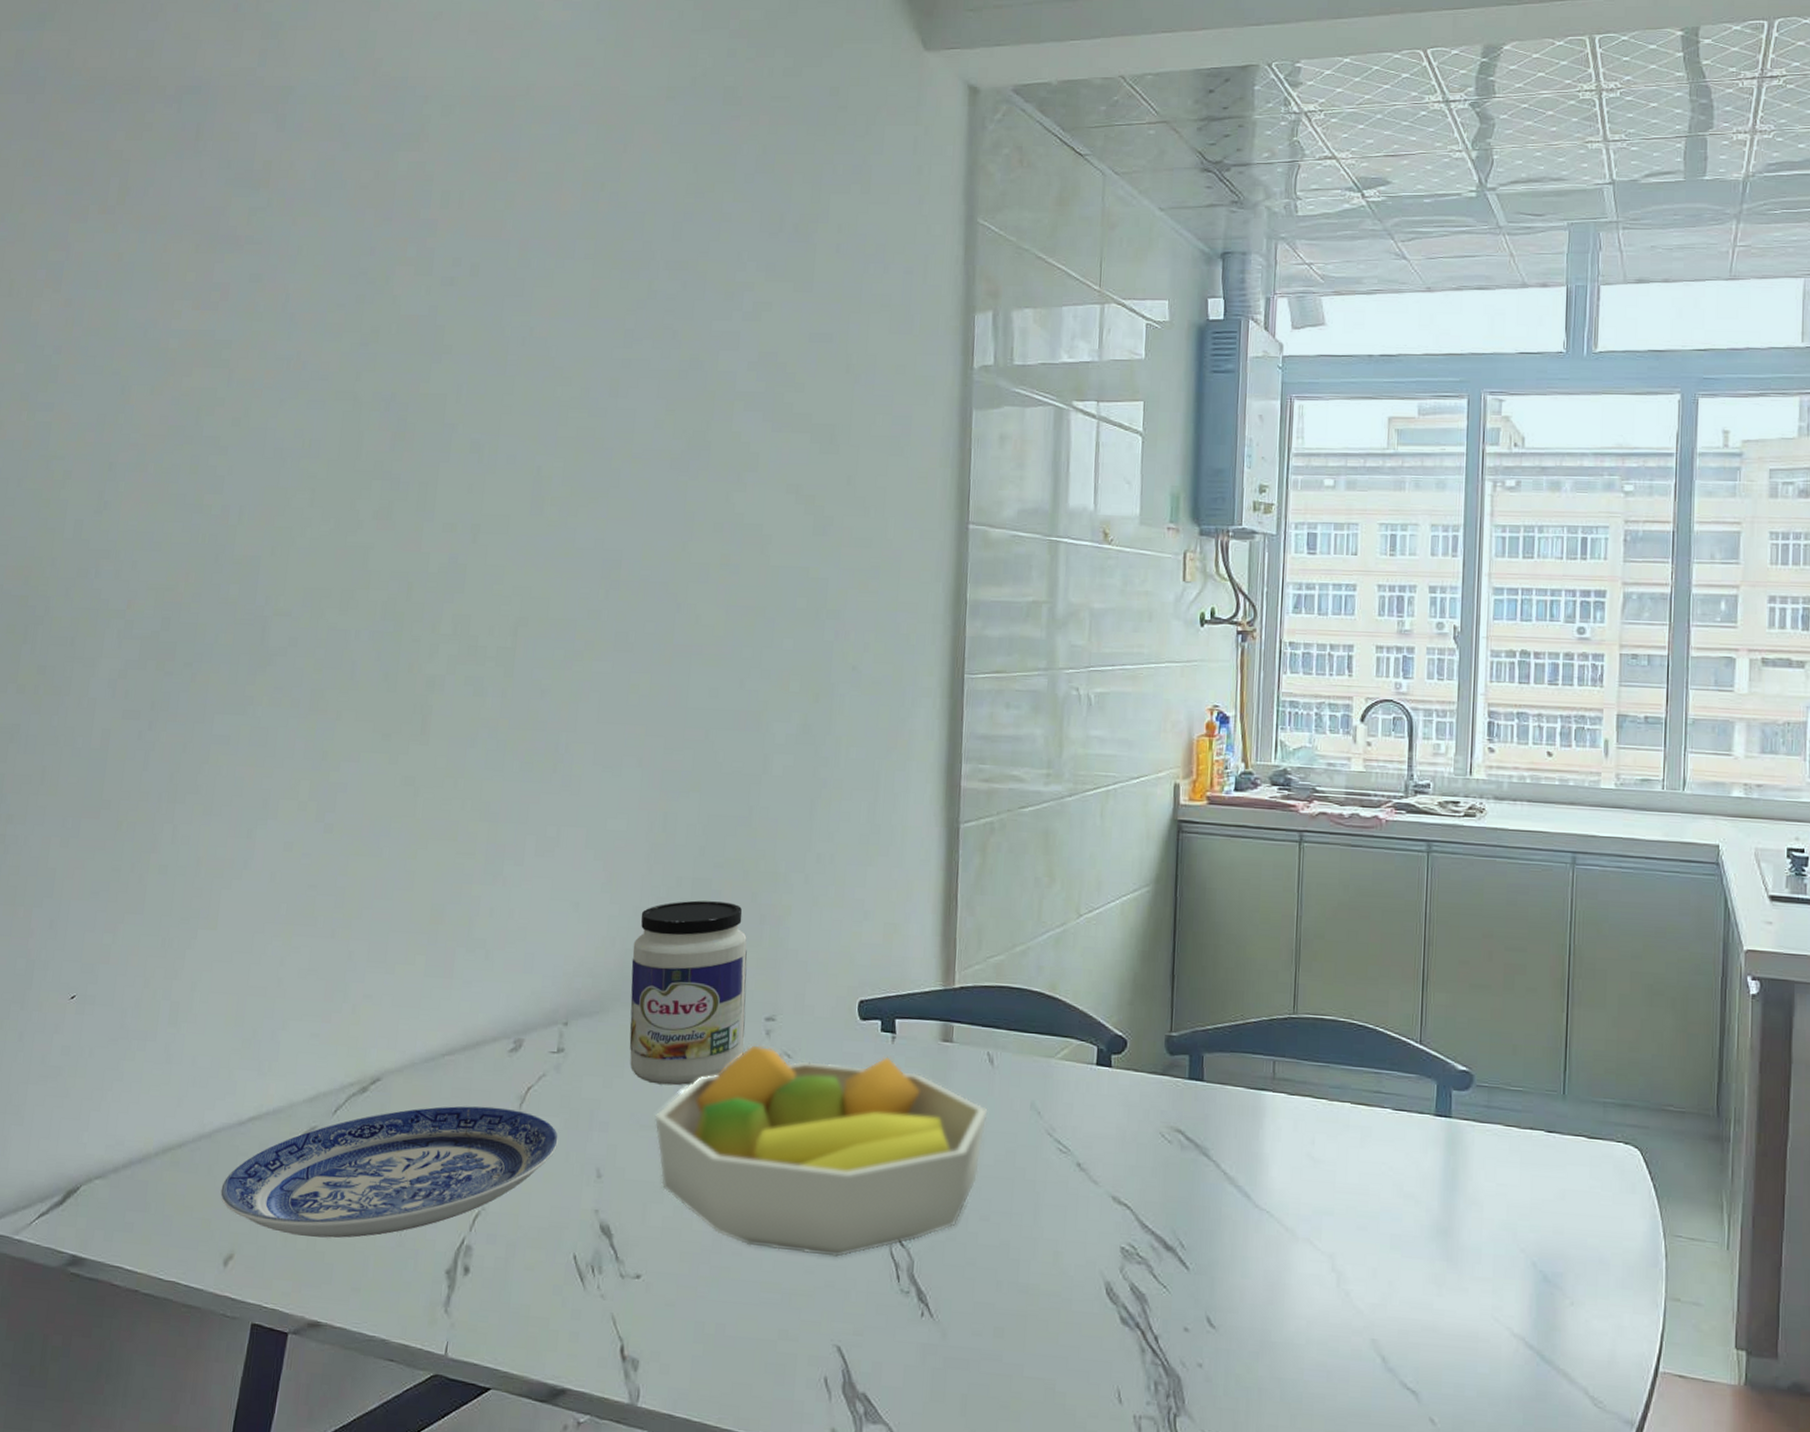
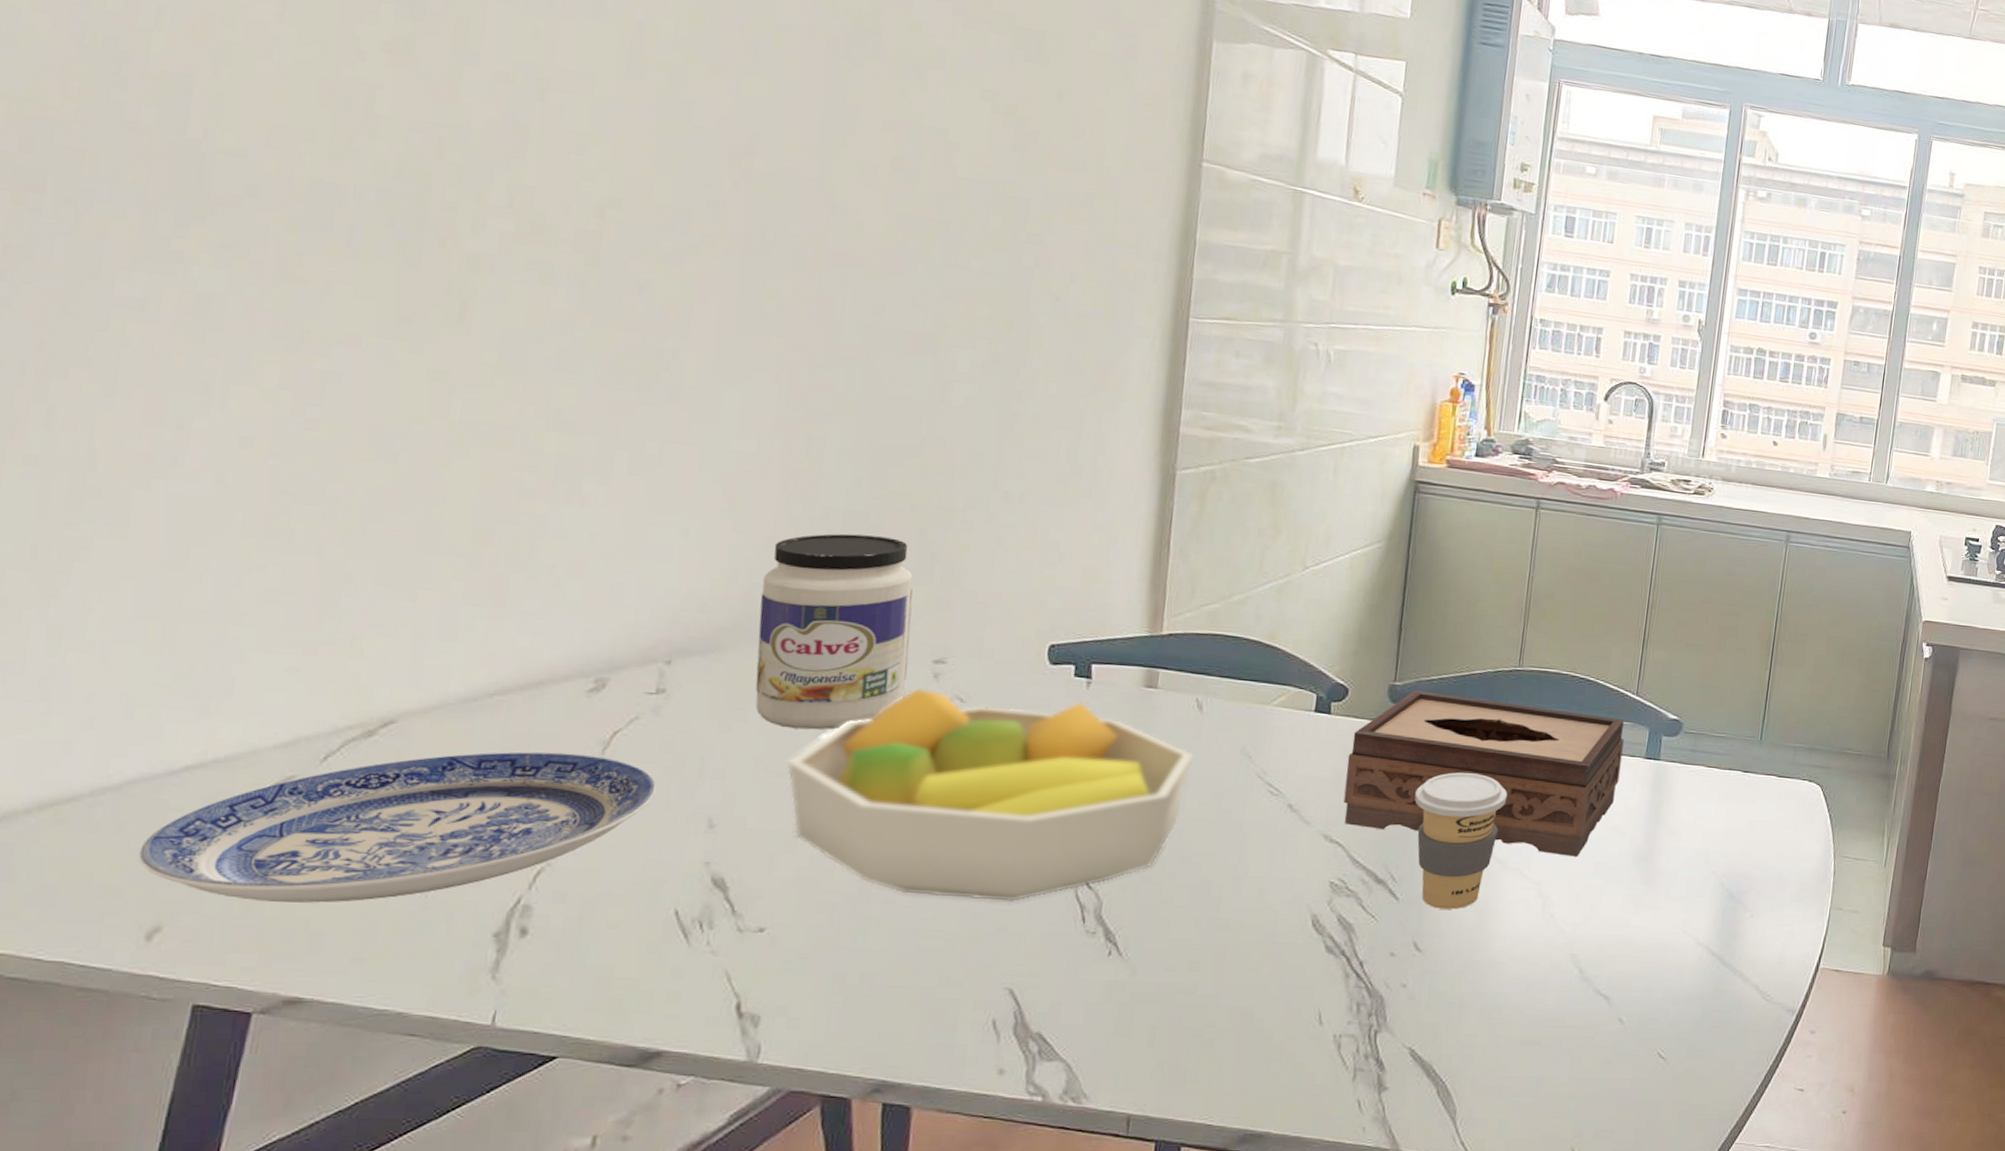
tissue box: none [1129,1041,1410,1227] -> present [1343,690,1624,857]
coffee cup: none [1198,1130,1292,1282] -> present [1414,772,1508,910]

